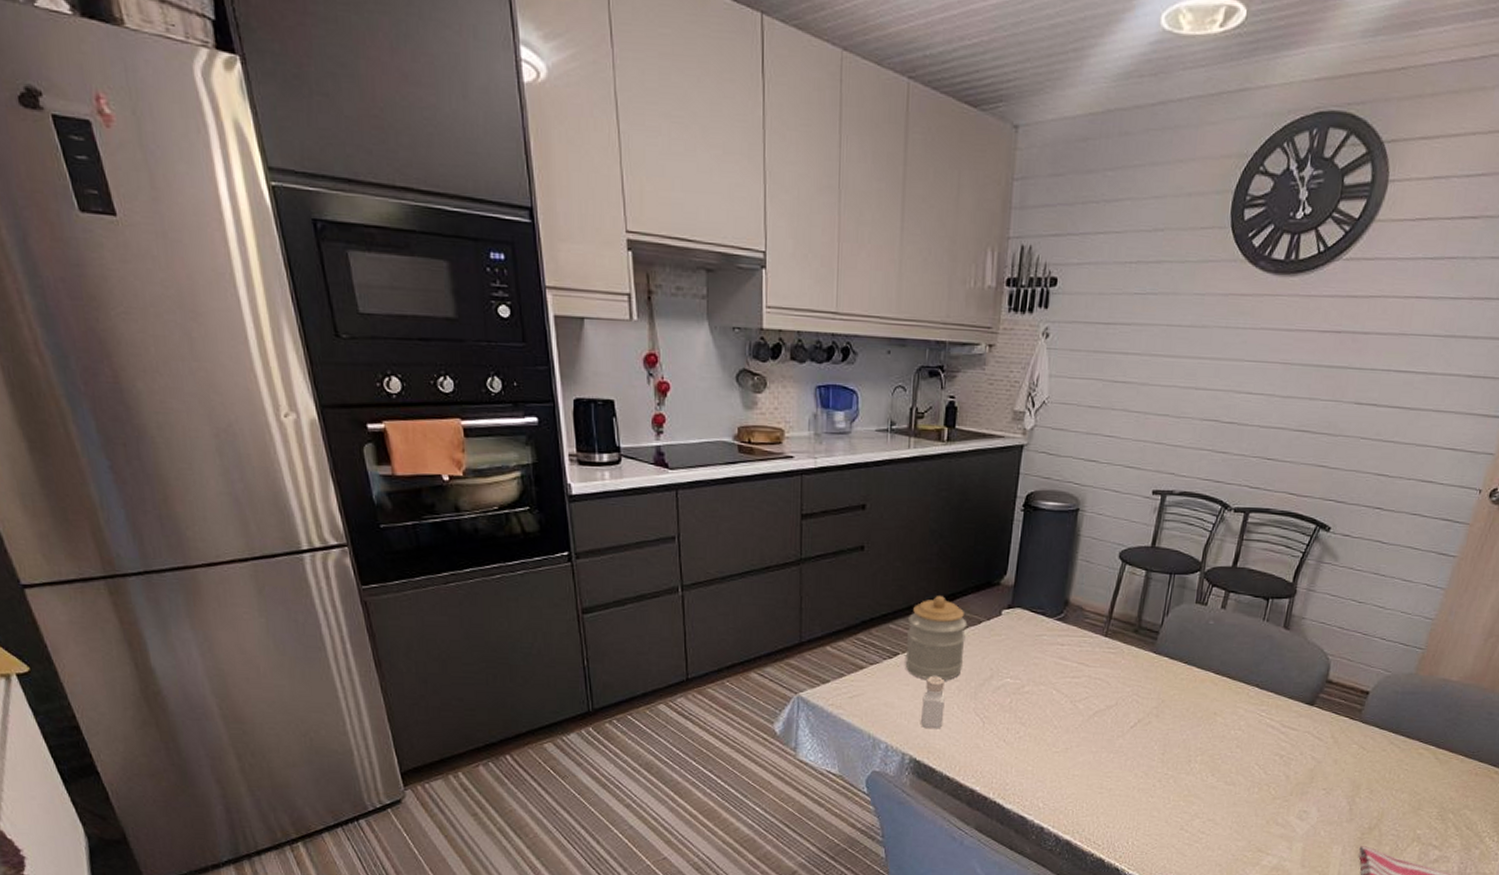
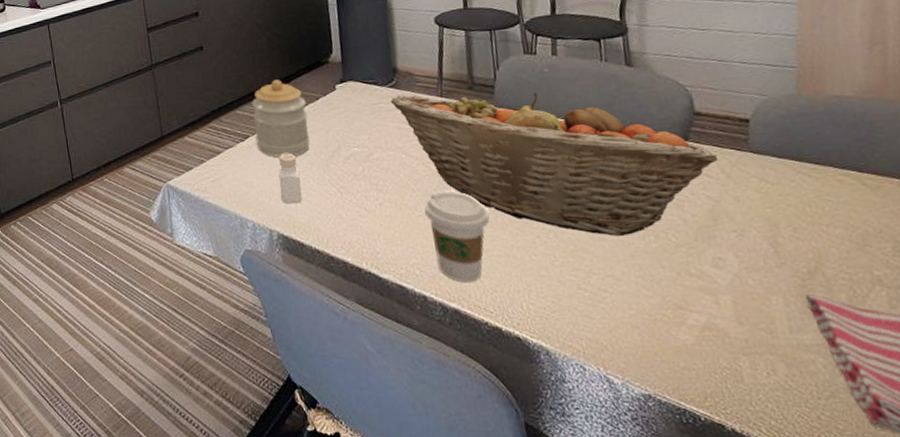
fruit basket: none [1054,629,1333,786] -> present [390,92,719,236]
coffee cup: none [1061,730,1121,817] -> present [424,190,490,282]

